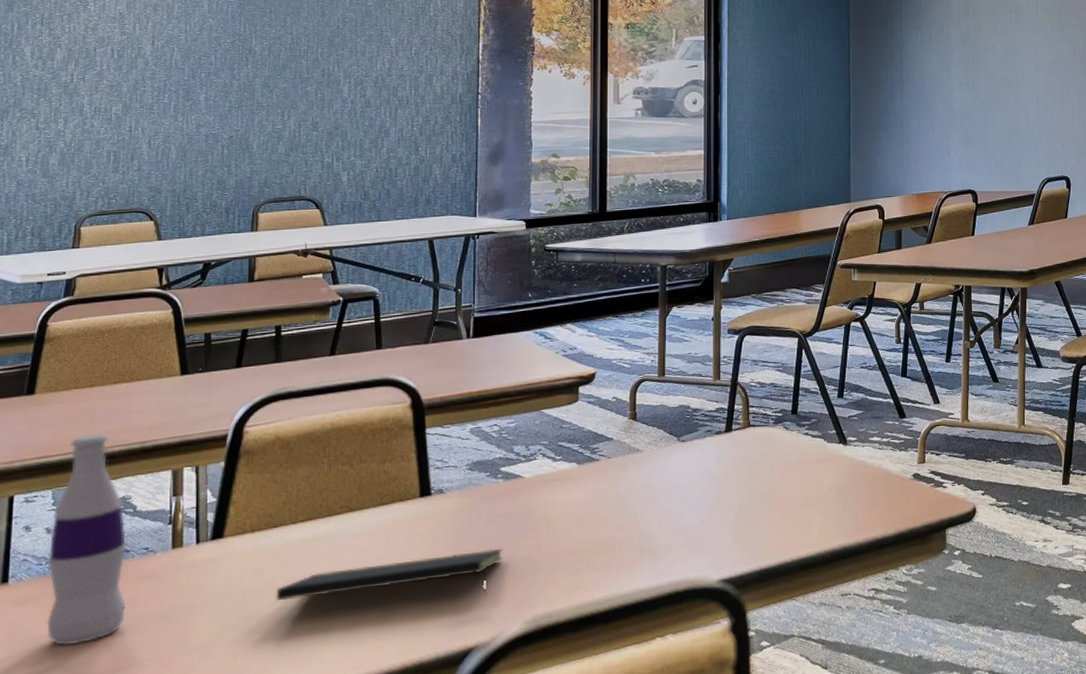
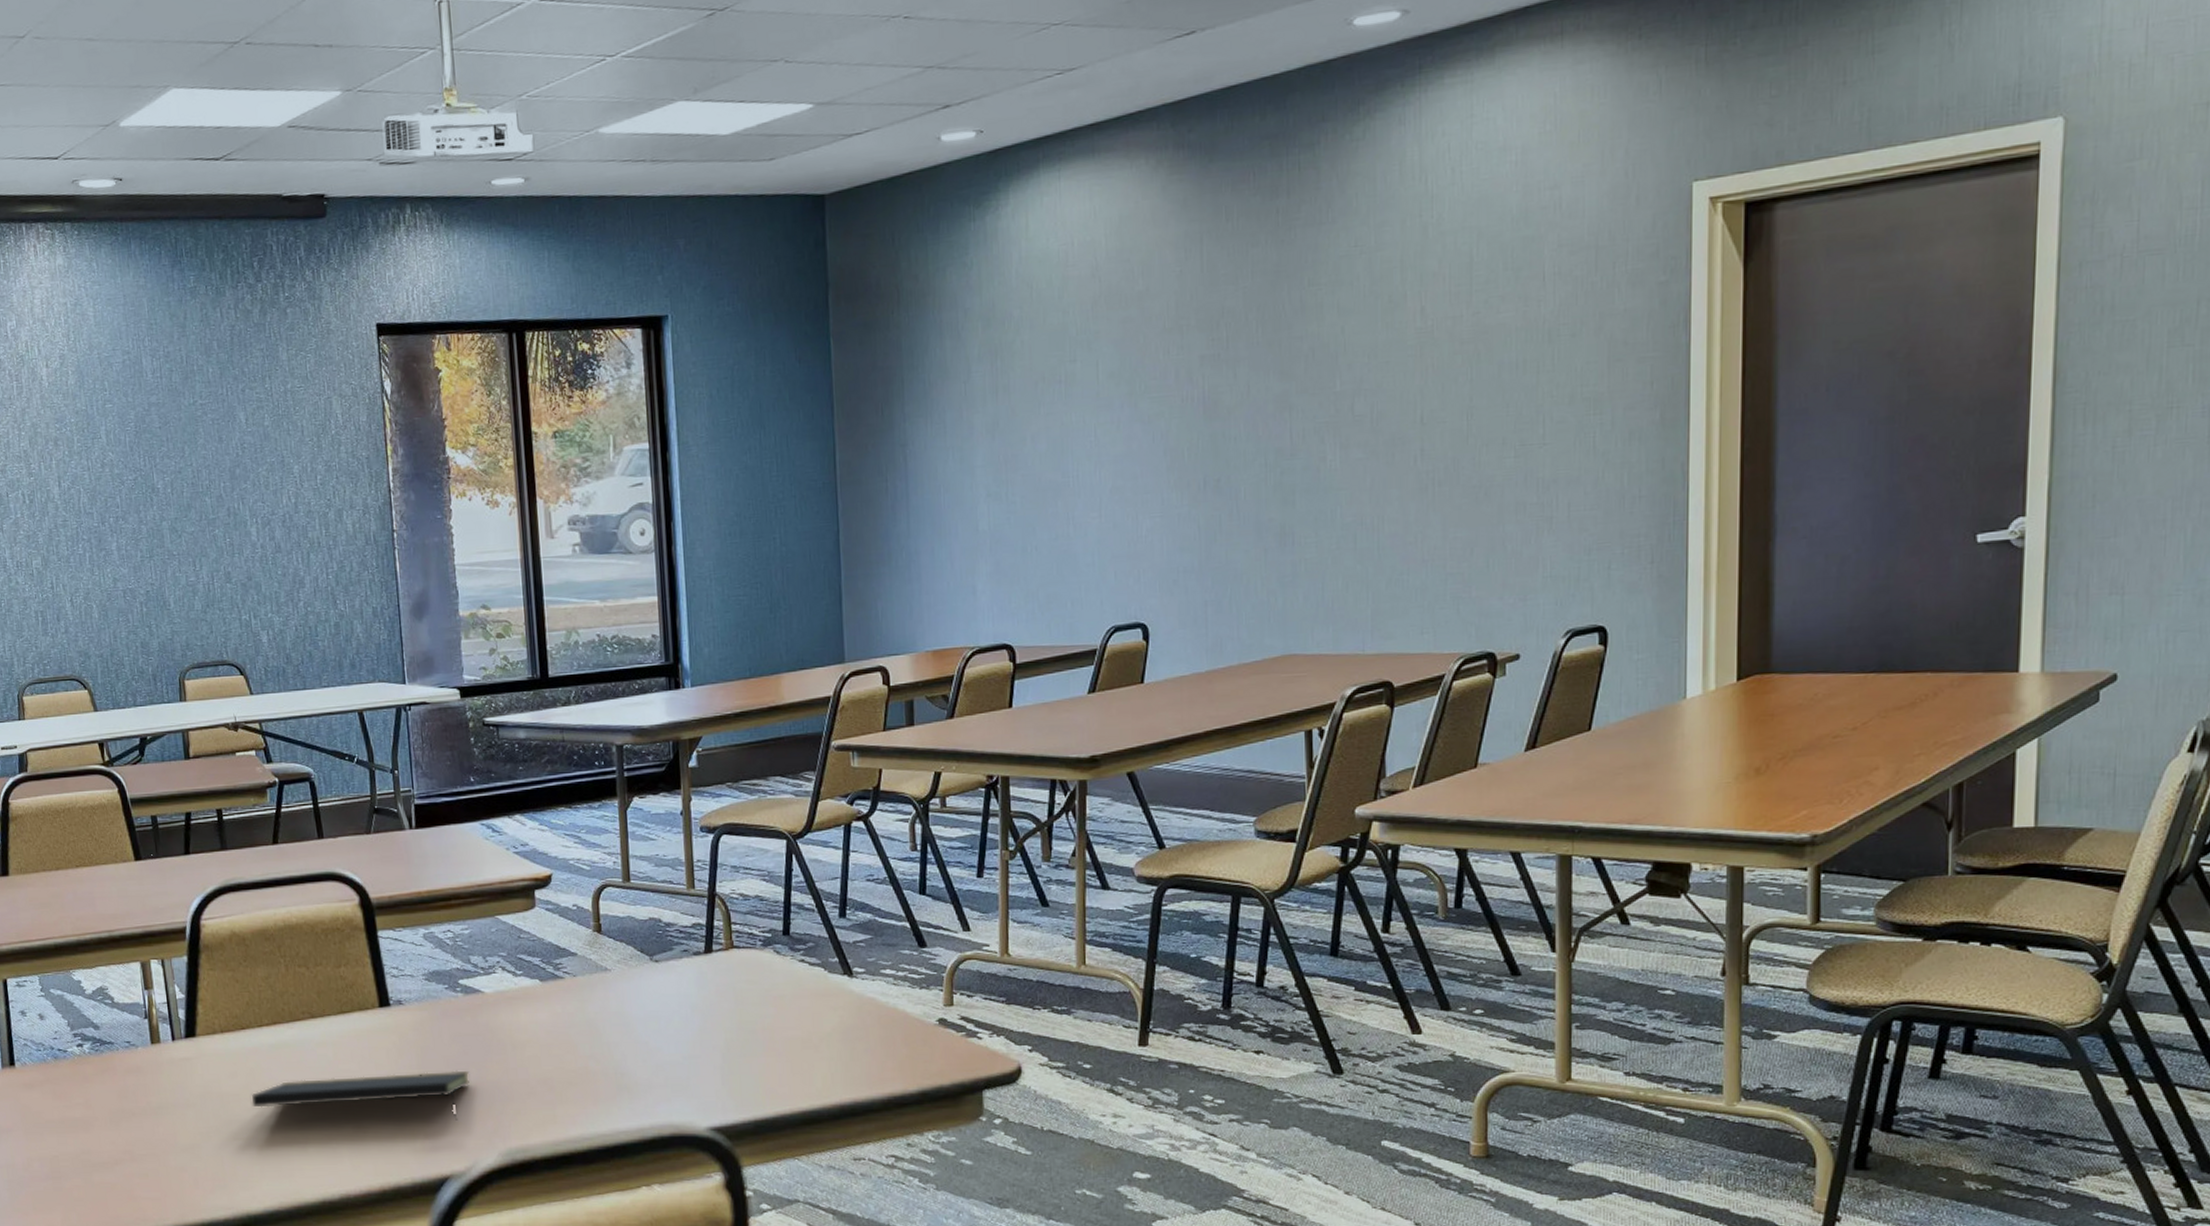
bottle: present [47,433,127,646] -> none [43,919,120,1133]

